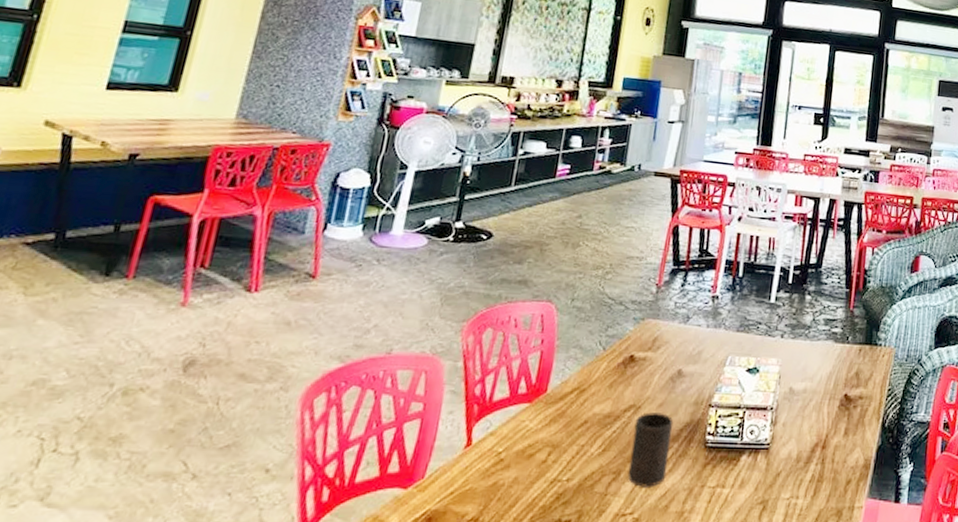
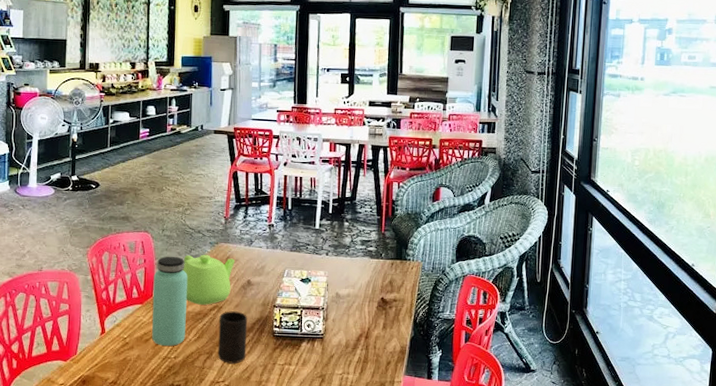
bottle: none [538,335,599,464] -> present [152,256,188,347]
teapot: none [592,333,665,404] -> present [183,254,236,305]

